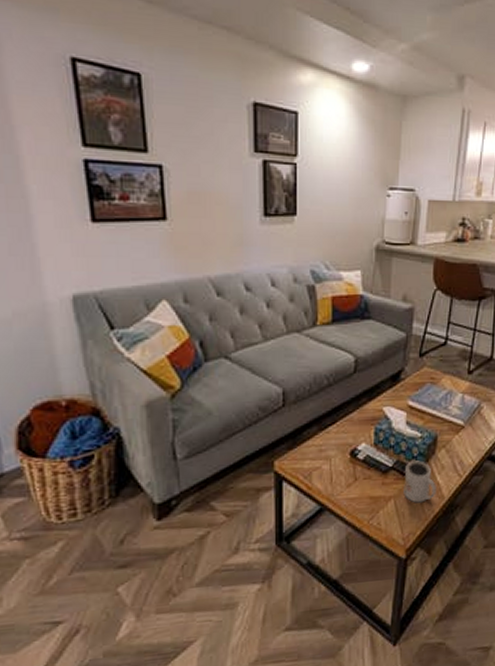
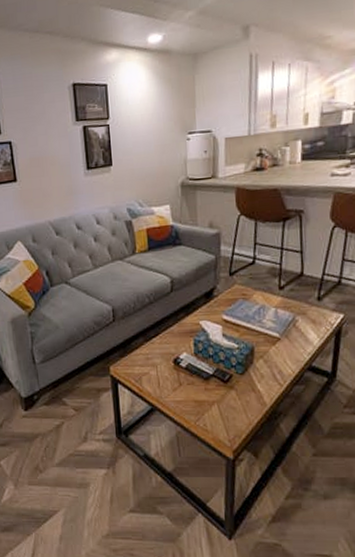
mug: present [403,460,436,503] -> none [225,369,258,409]

